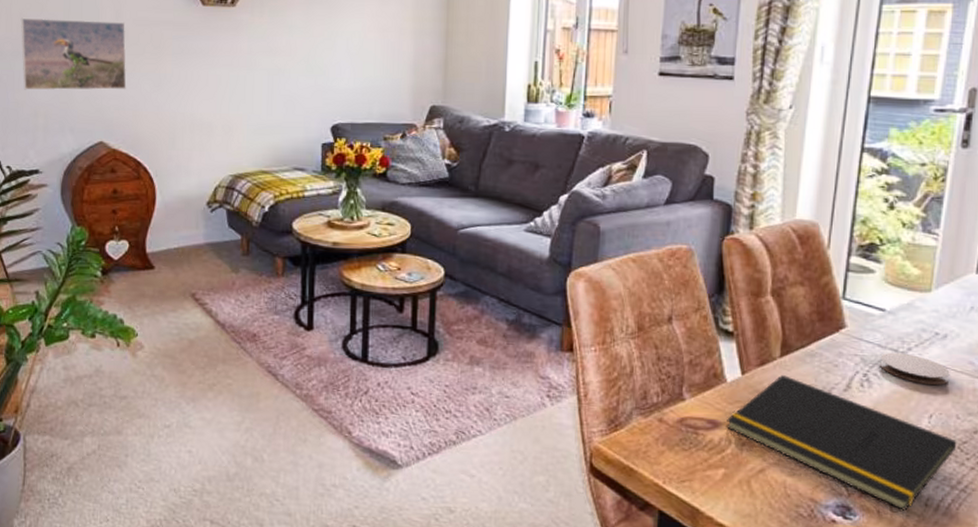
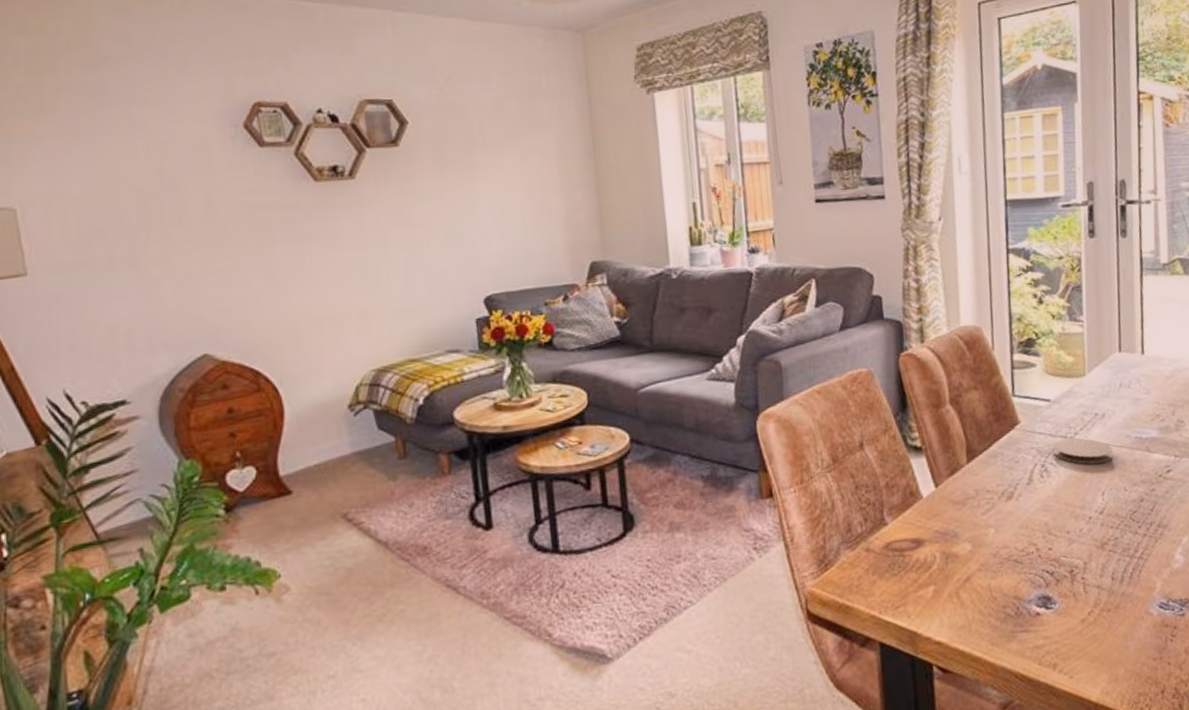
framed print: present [20,18,127,91] -> none [79,211,231,306]
notepad: present [727,375,957,511] -> none [928,480,1129,589]

